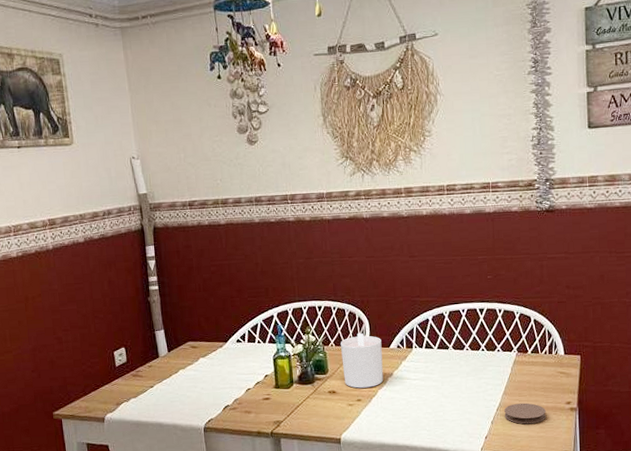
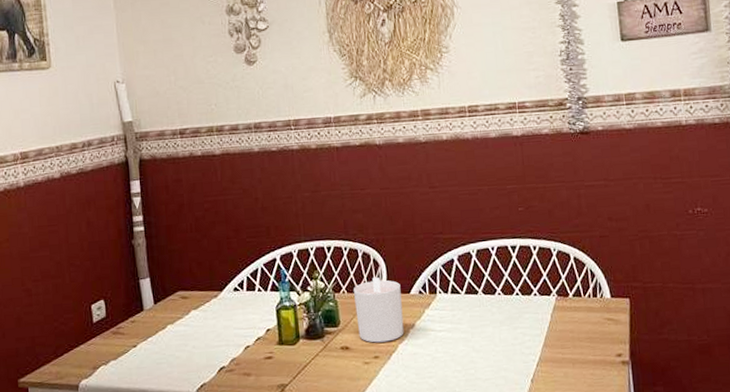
coaster: present [504,403,546,424] -> none [545,356,594,382]

